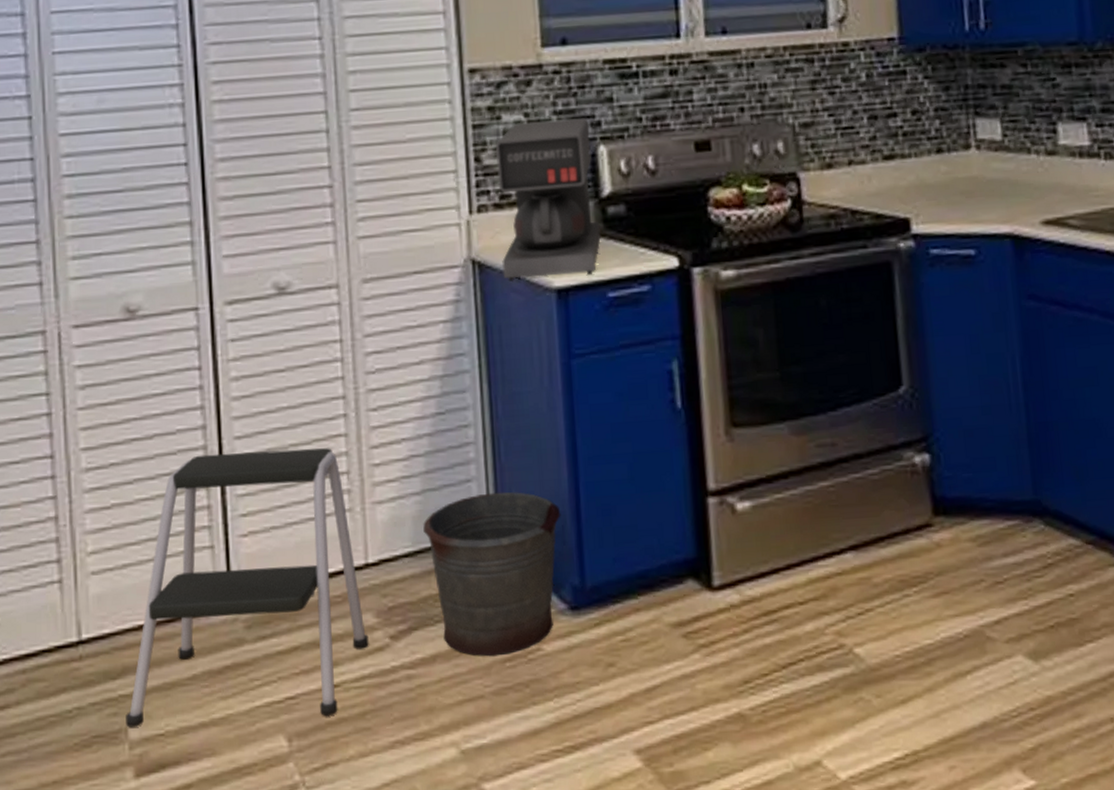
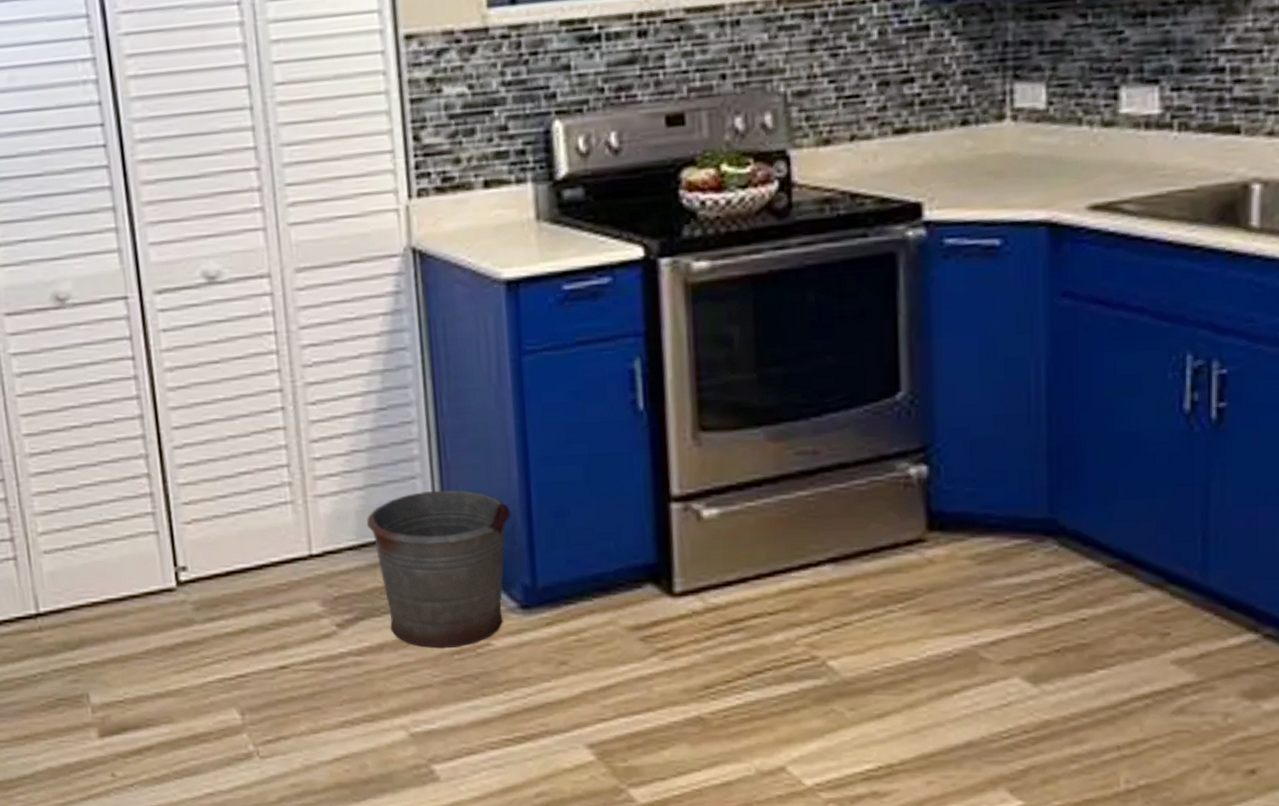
step stool: present [126,448,369,728] -> none [86,440,316,694]
coffee maker: present [495,118,601,283] -> none [436,89,555,273]

